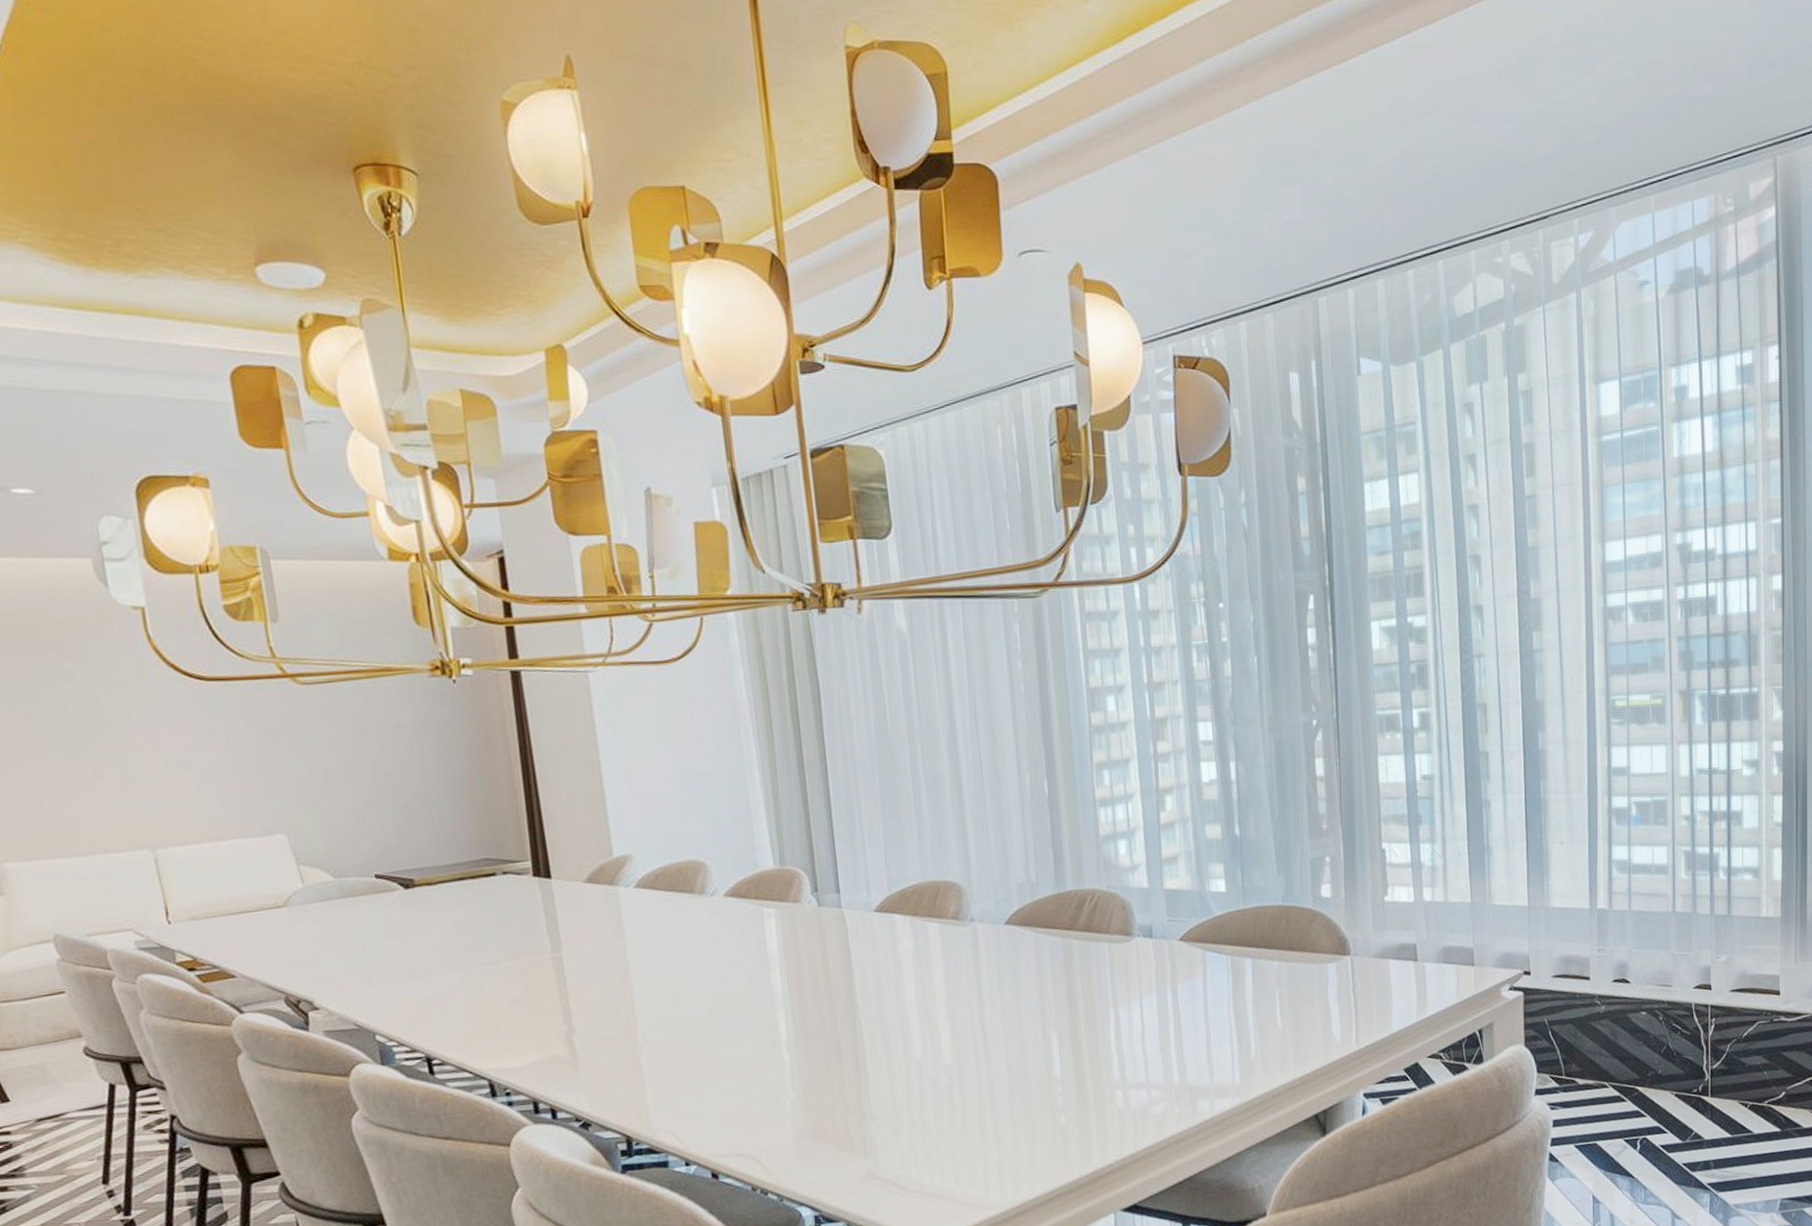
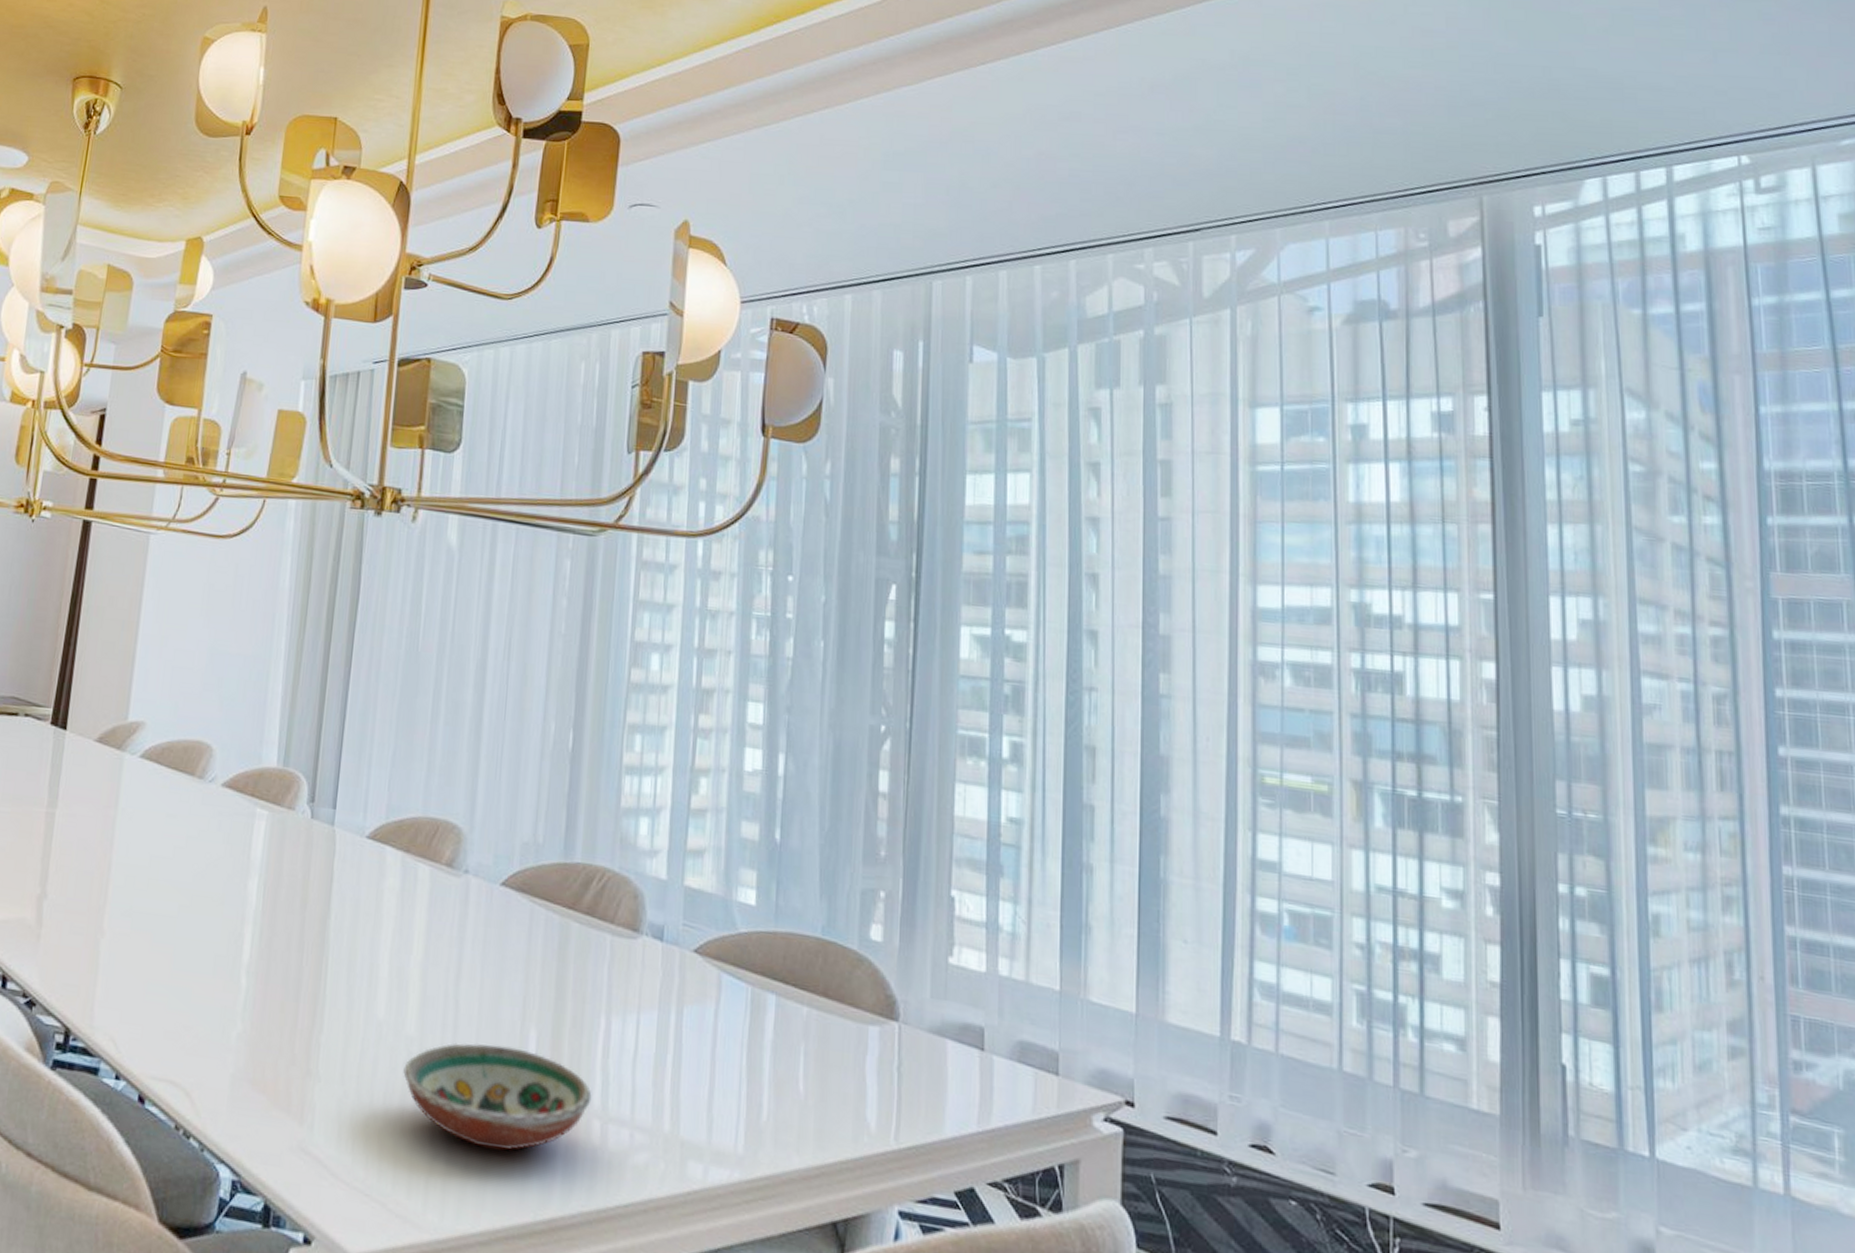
decorative bowl: none [947,1051,1112,1135] -> present [403,1042,592,1151]

